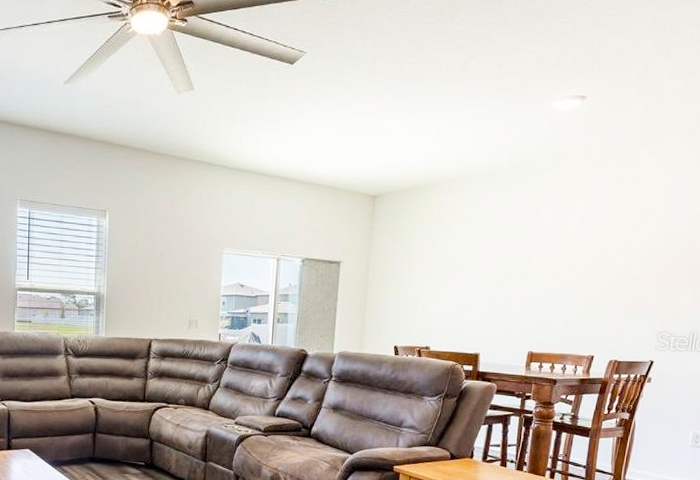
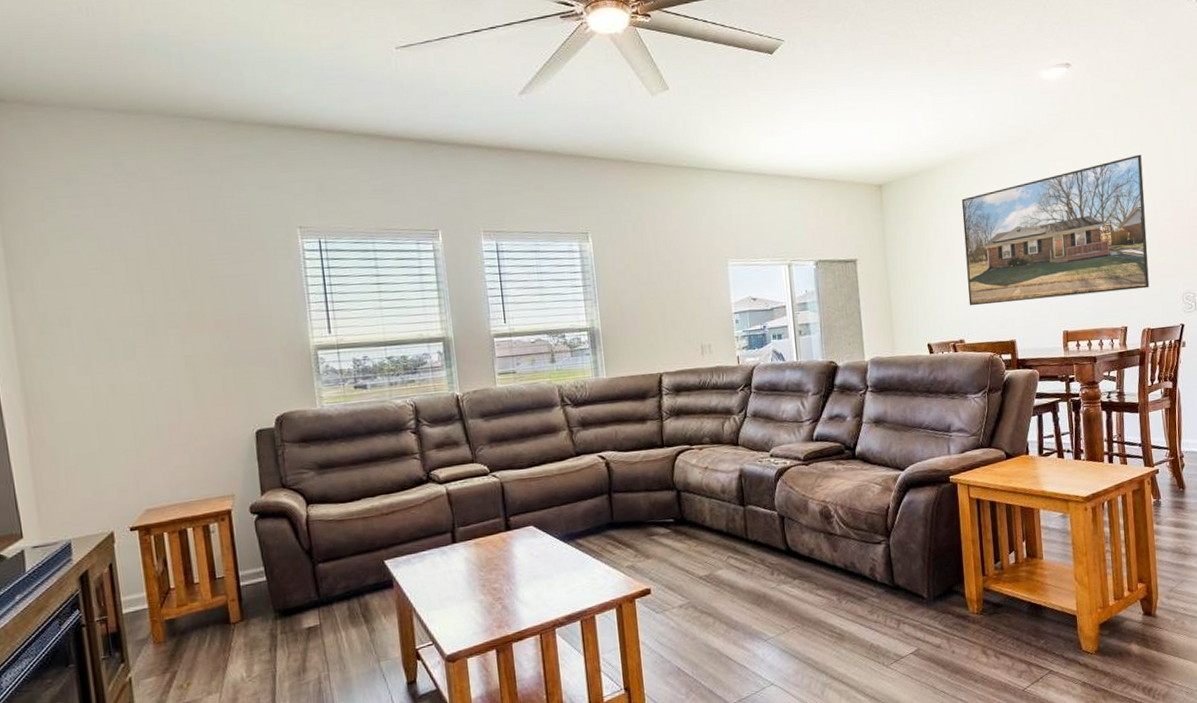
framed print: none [440,192,643,322] -> present [961,154,1150,306]

